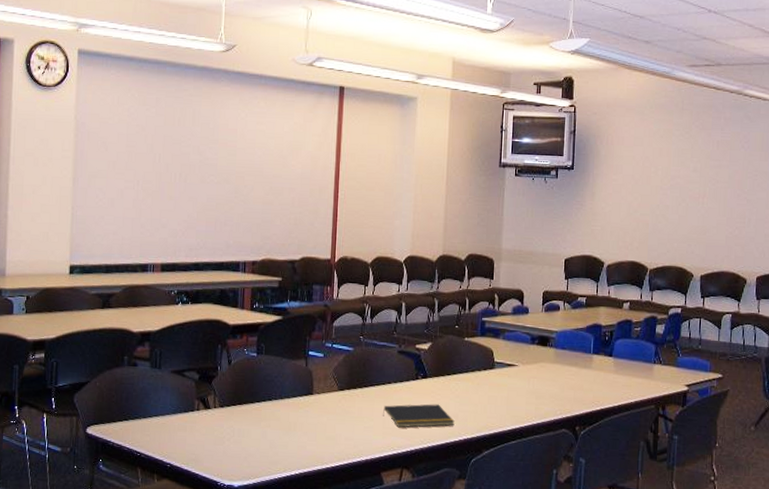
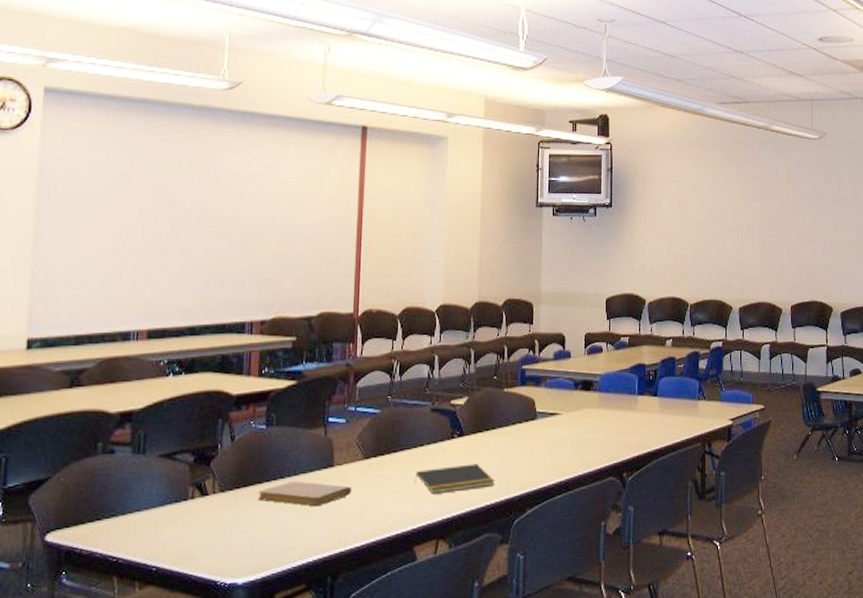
notebook: none [250,403,328,428] -> present [257,481,352,507]

